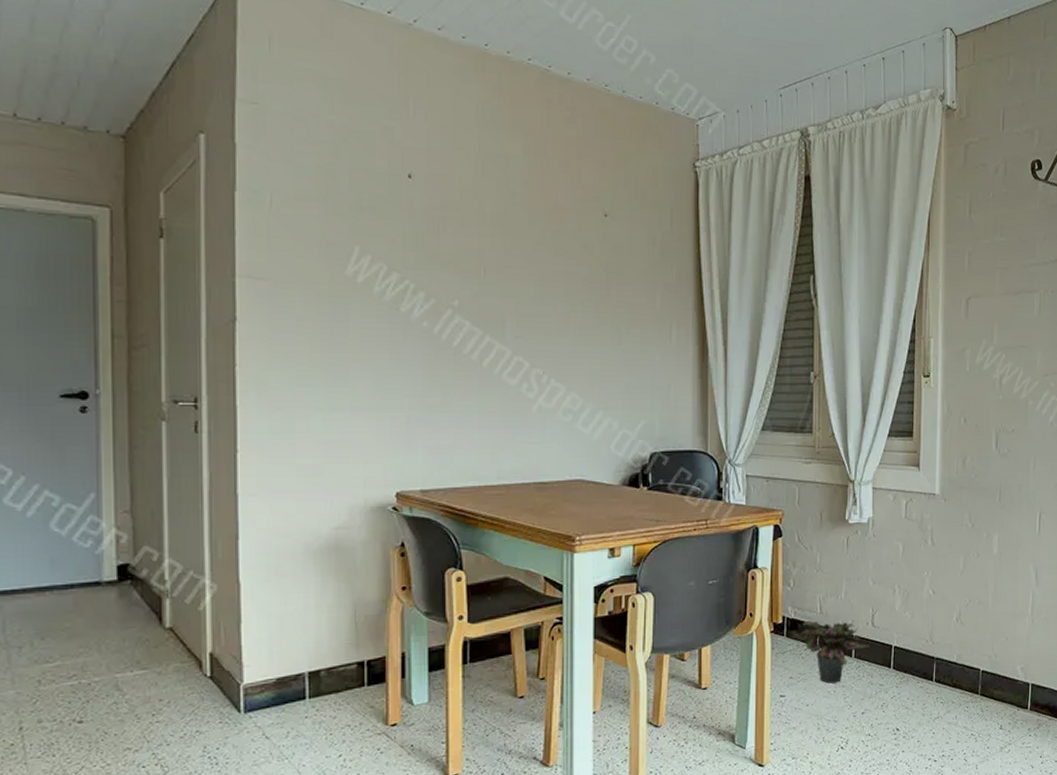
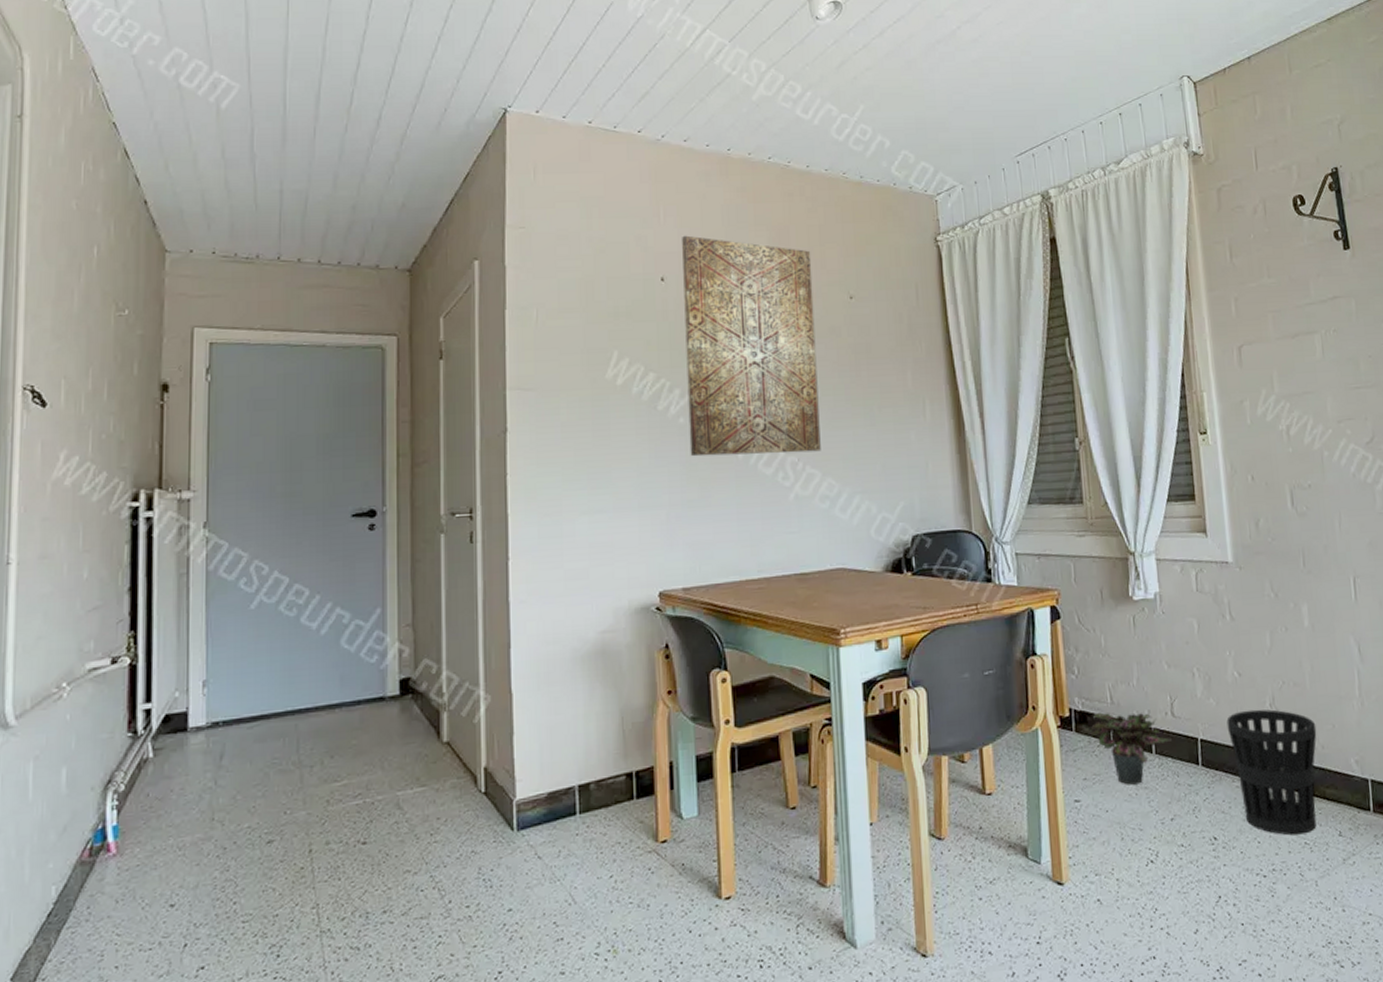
wall art: none [432,132,568,366] -> present [682,235,821,457]
wastebasket: none [918,622,993,728] -> present [1226,709,1317,836]

